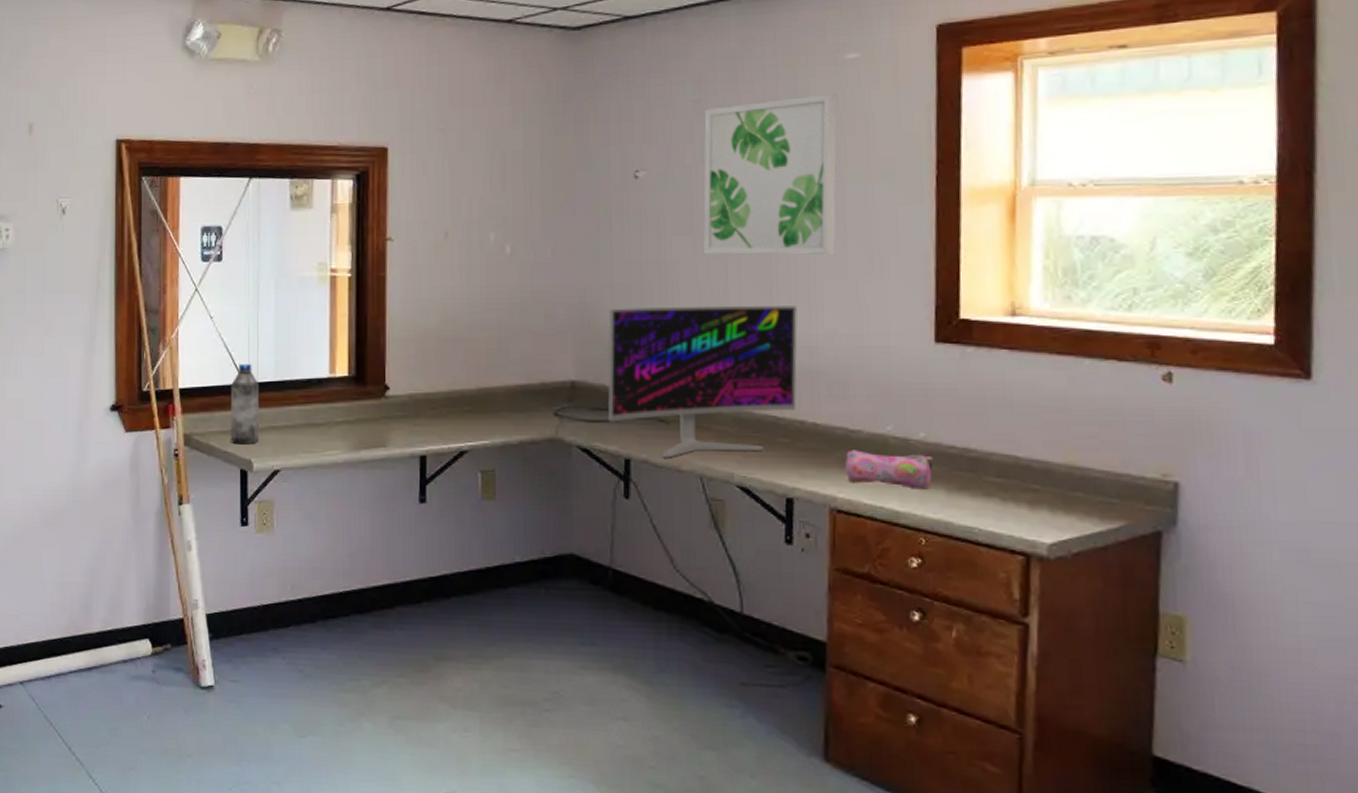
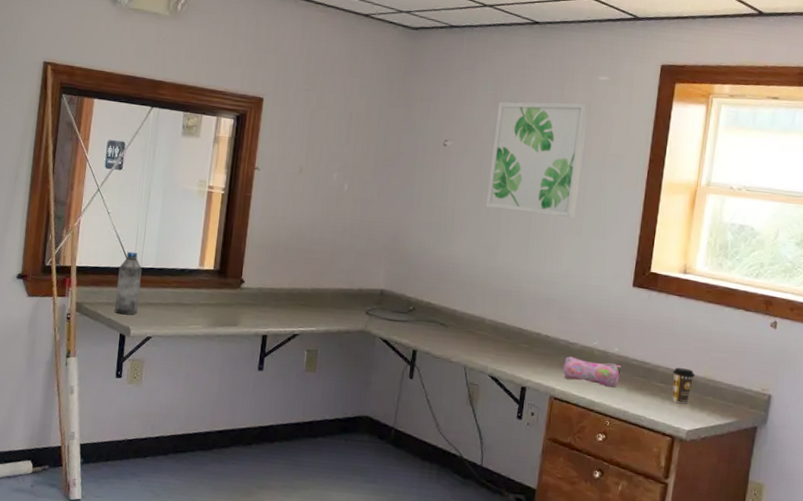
monitor: present [608,306,798,458] -> none [405,239,545,352]
coffee cup: none [1014,453,1049,506] -> present [672,367,695,404]

